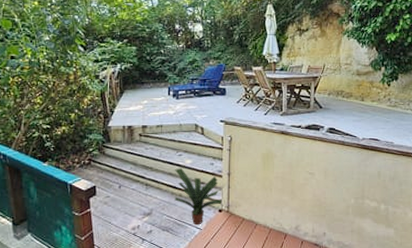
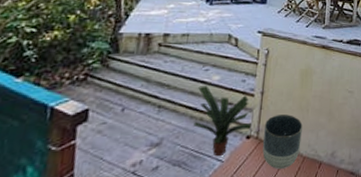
planter: none [233,193,267,237] -> present [262,115,303,169]

